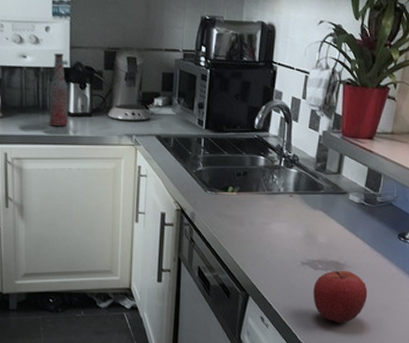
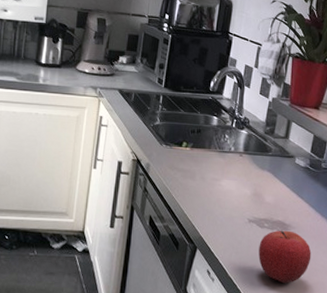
bottle: present [49,53,69,127] -> none [22,10,42,75]

